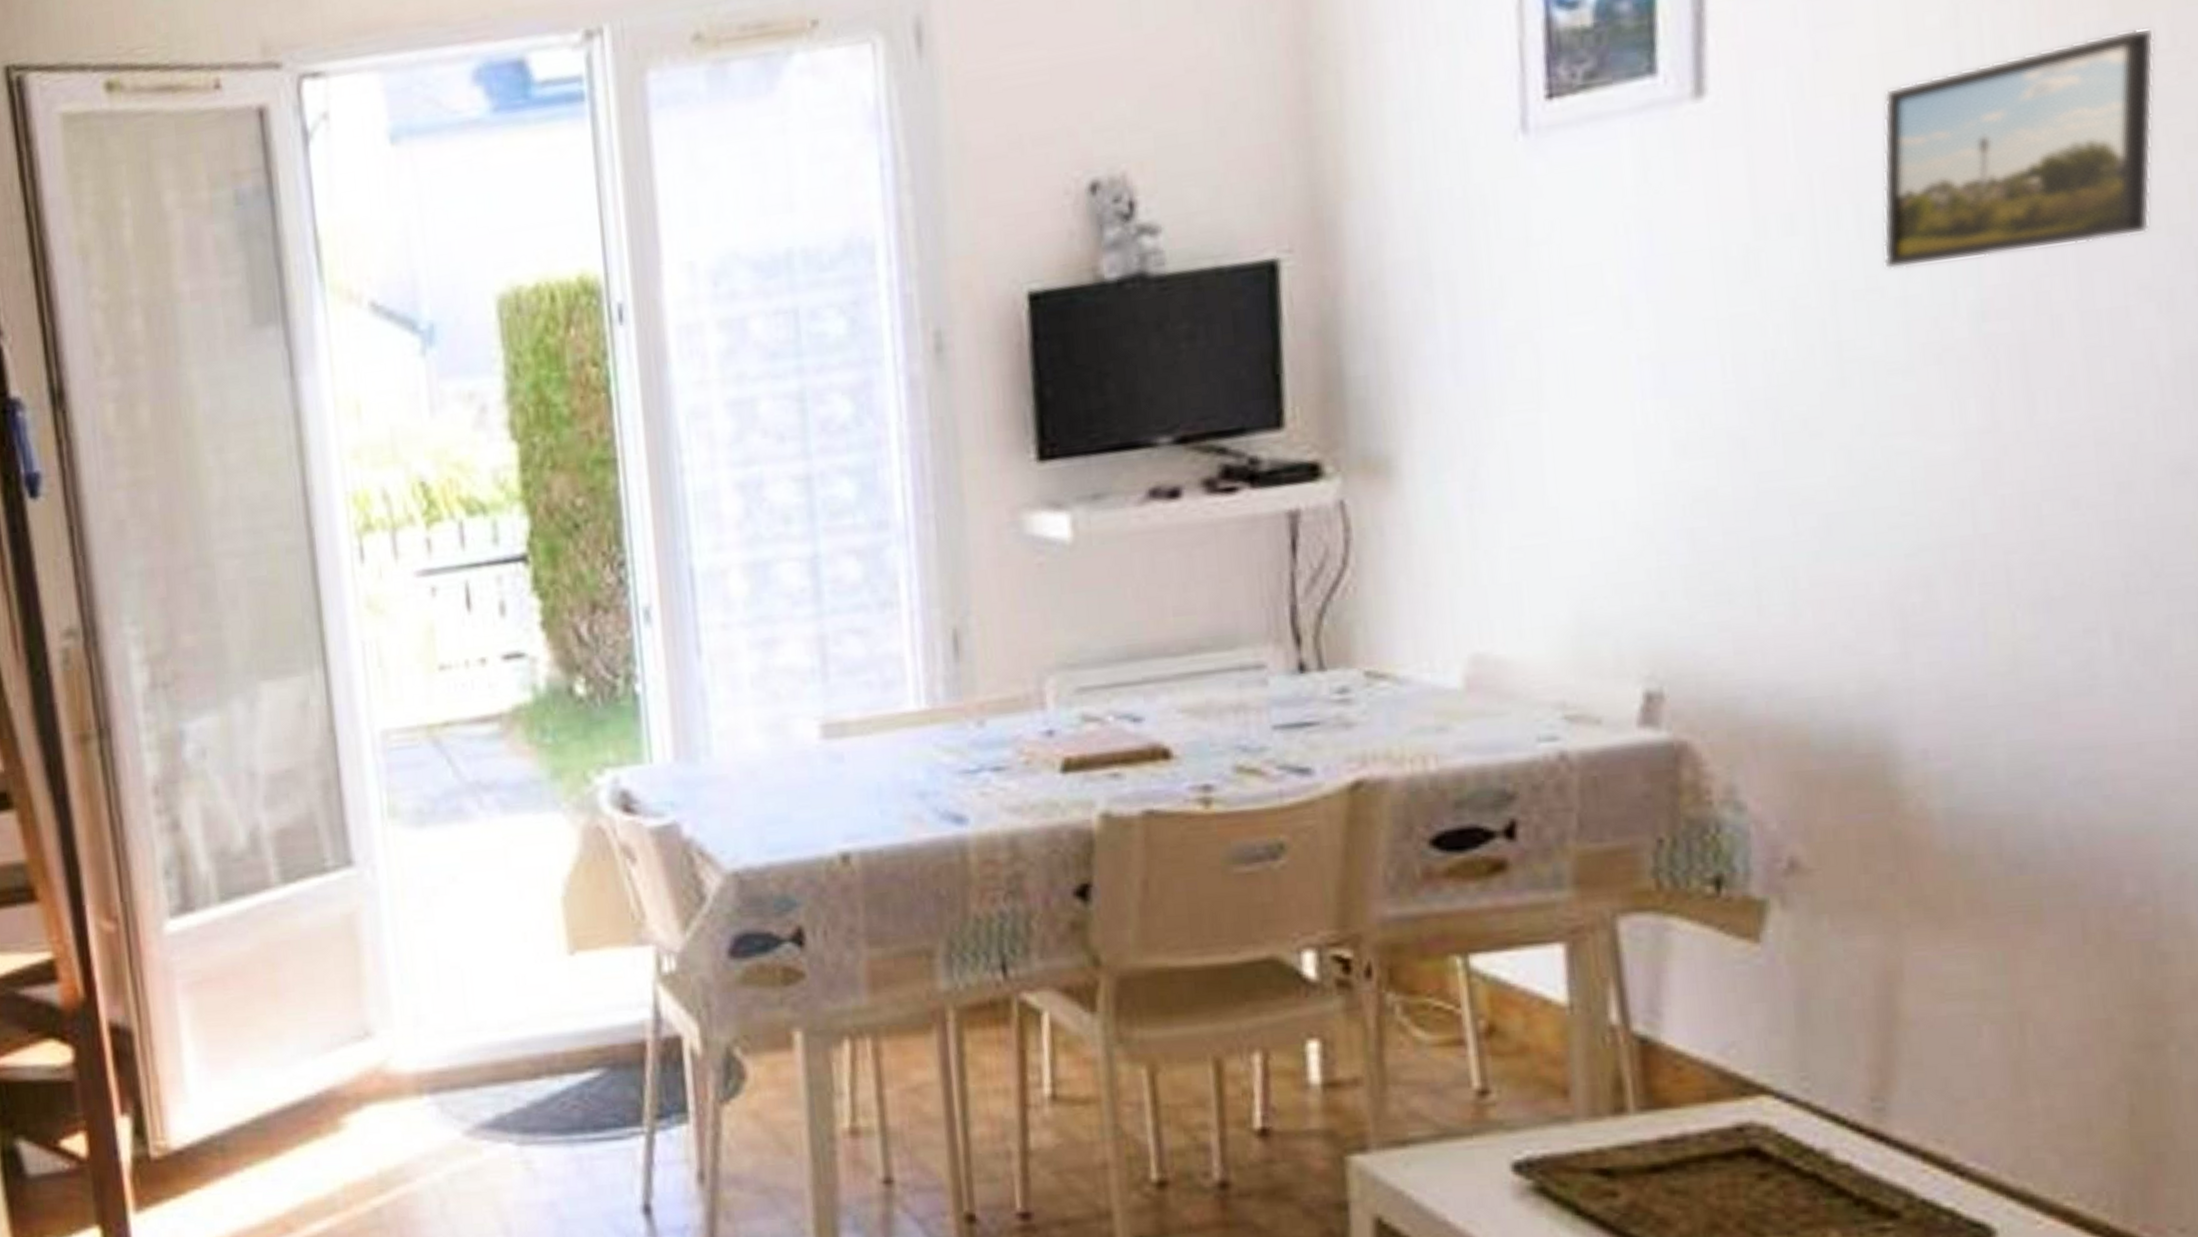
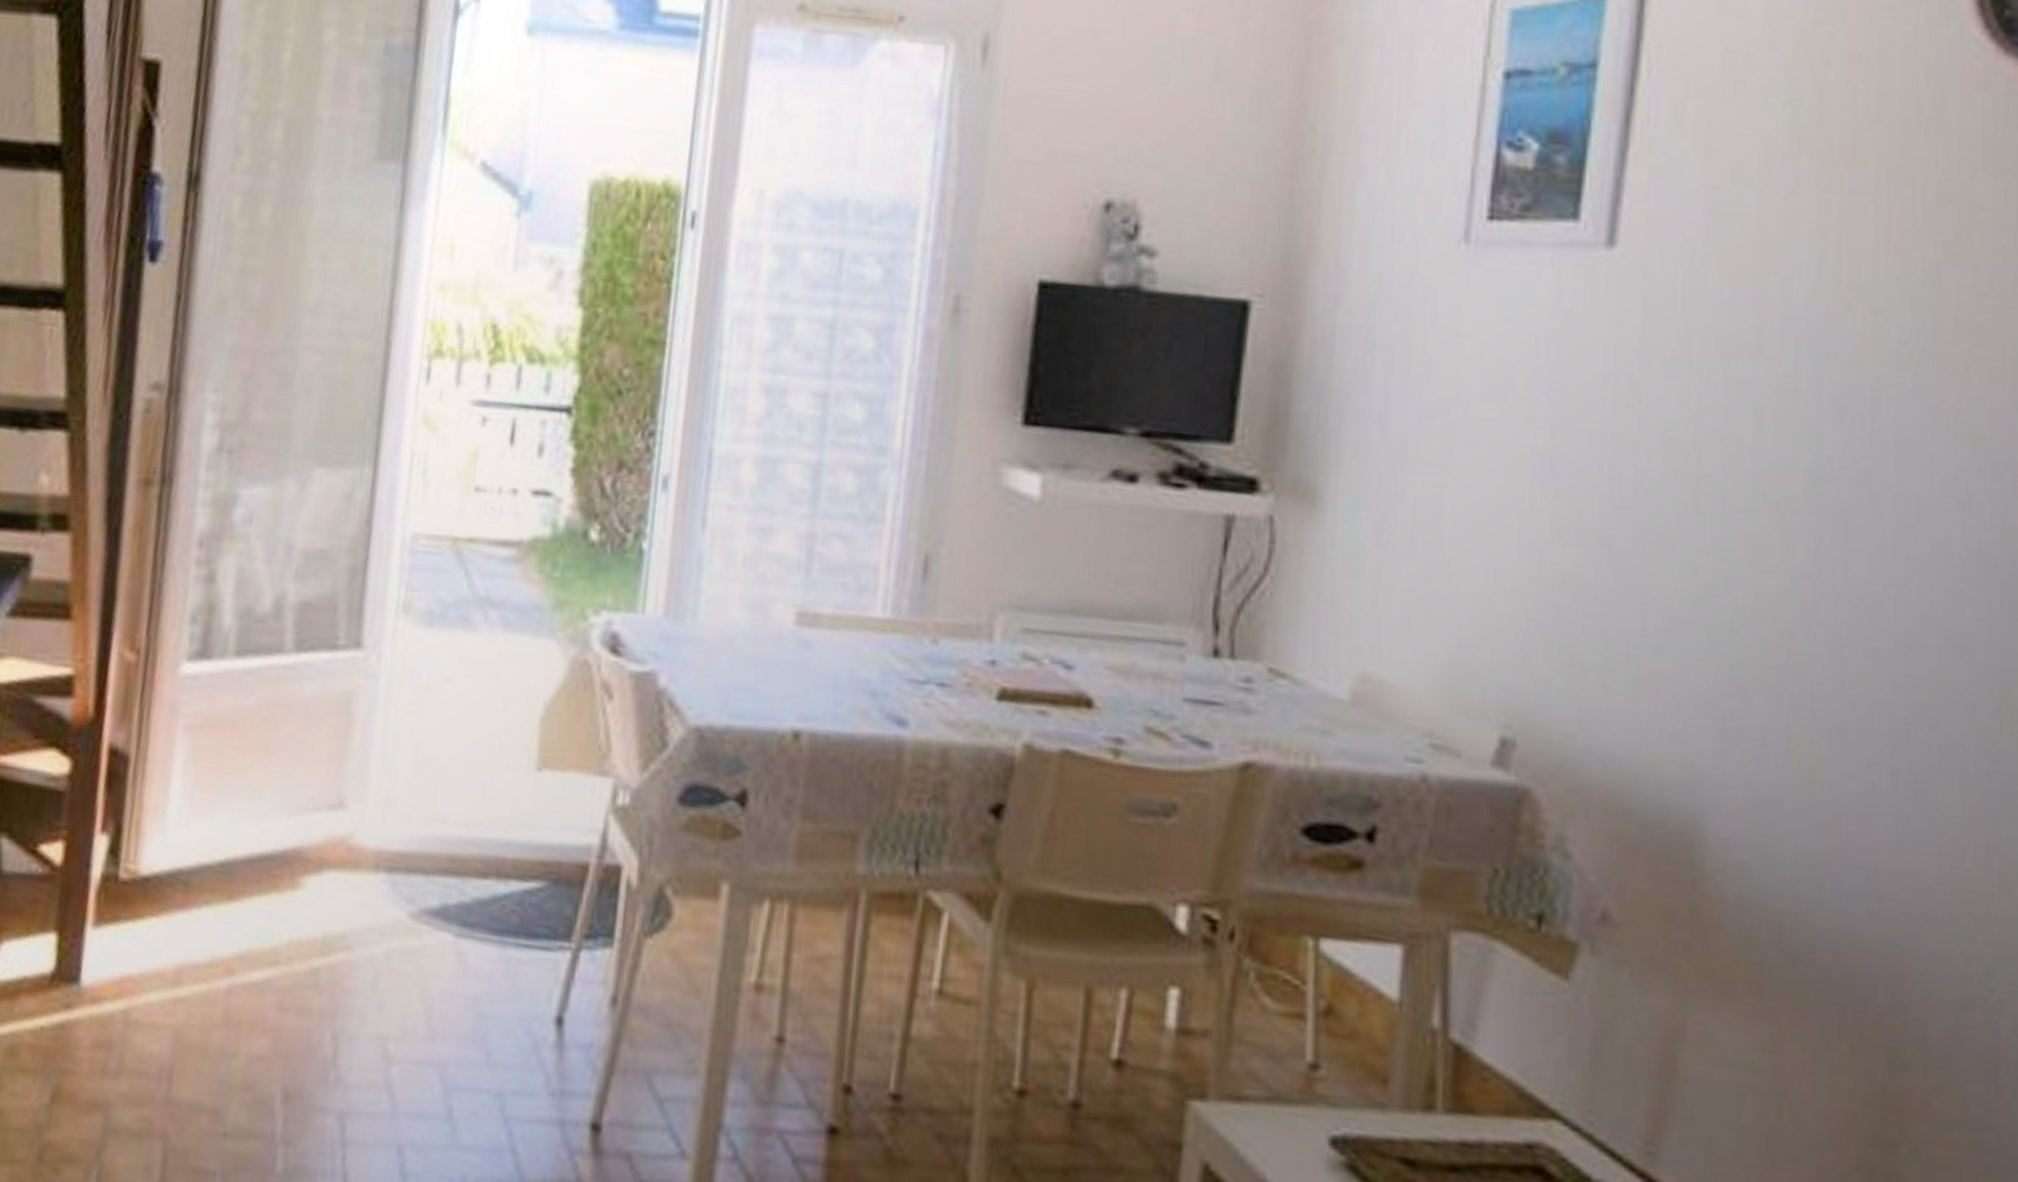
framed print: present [1882,27,2155,270] -> none [1742,271,1977,440]

